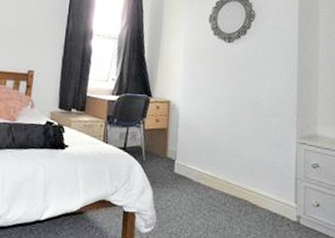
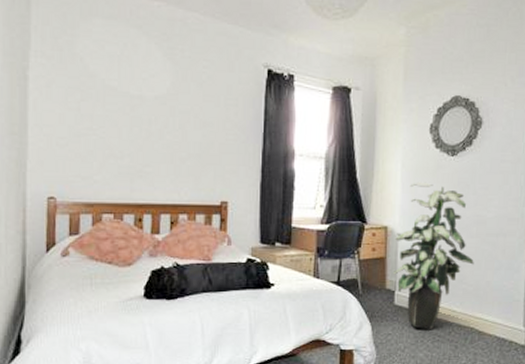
indoor plant: none [173,63,248,200] -> present [392,181,474,330]

